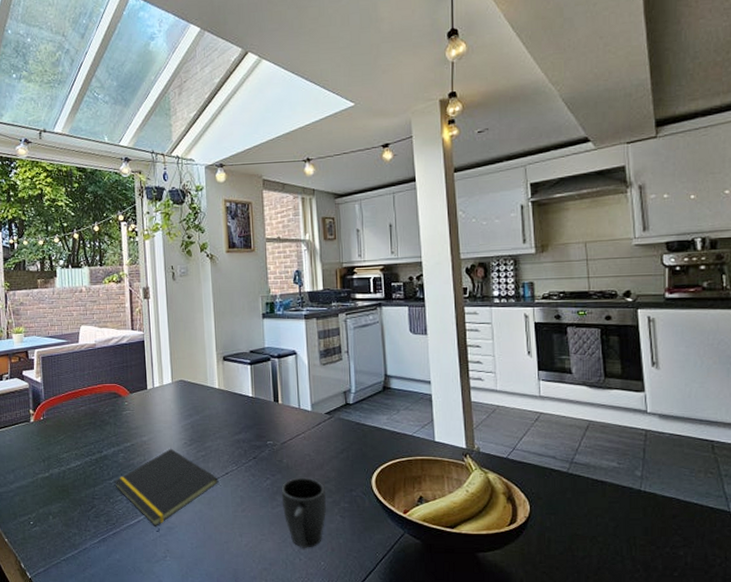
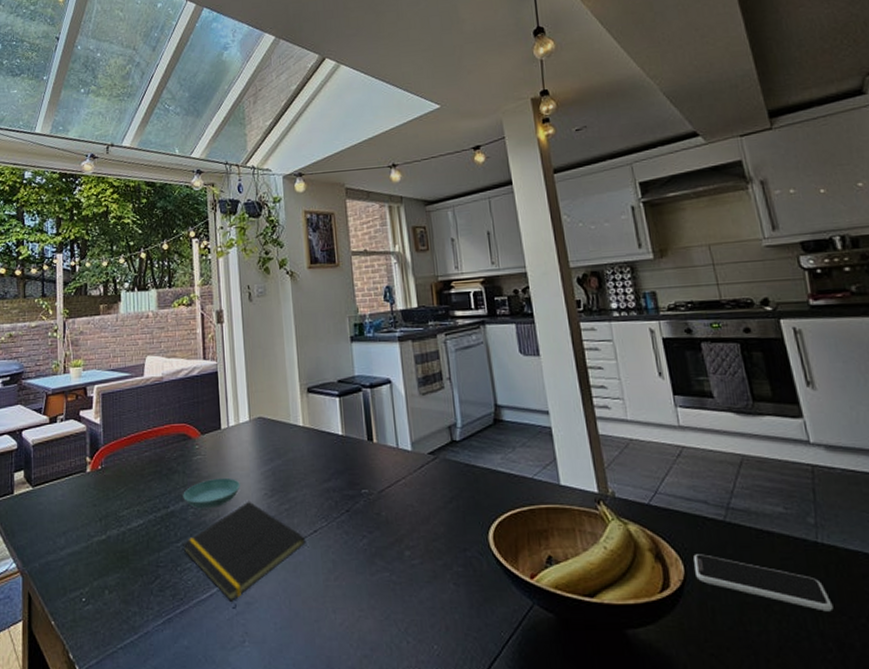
saucer: none [114,429,164,454] -> present [183,477,240,509]
mug: present [281,477,326,548] -> none [380,534,437,627]
smartphone: none [539,497,645,542] -> present [693,554,834,612]

